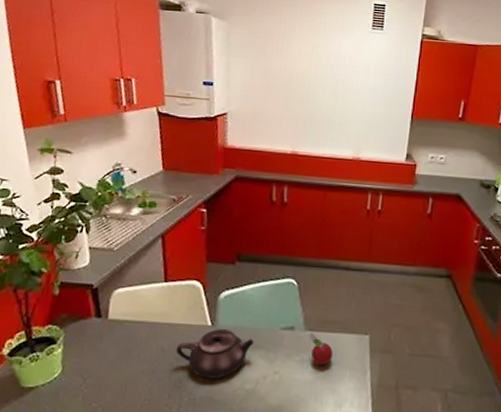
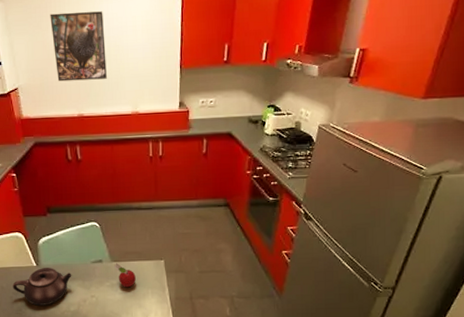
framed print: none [274,41,335,118] -> present [50,11,107,82]

